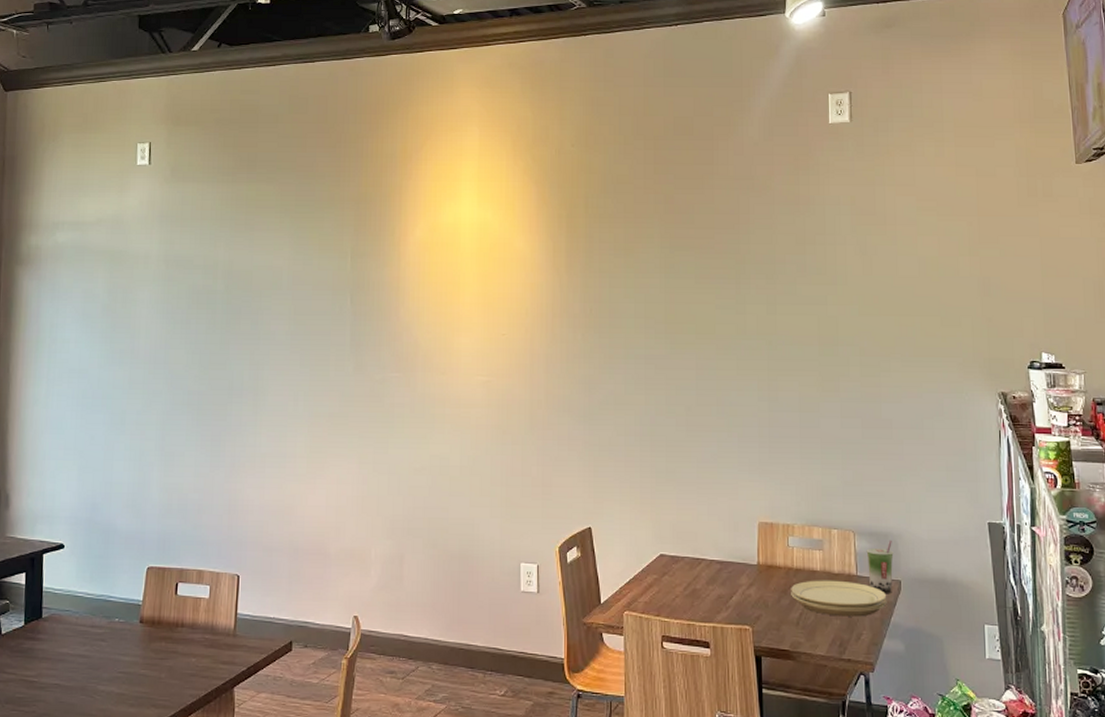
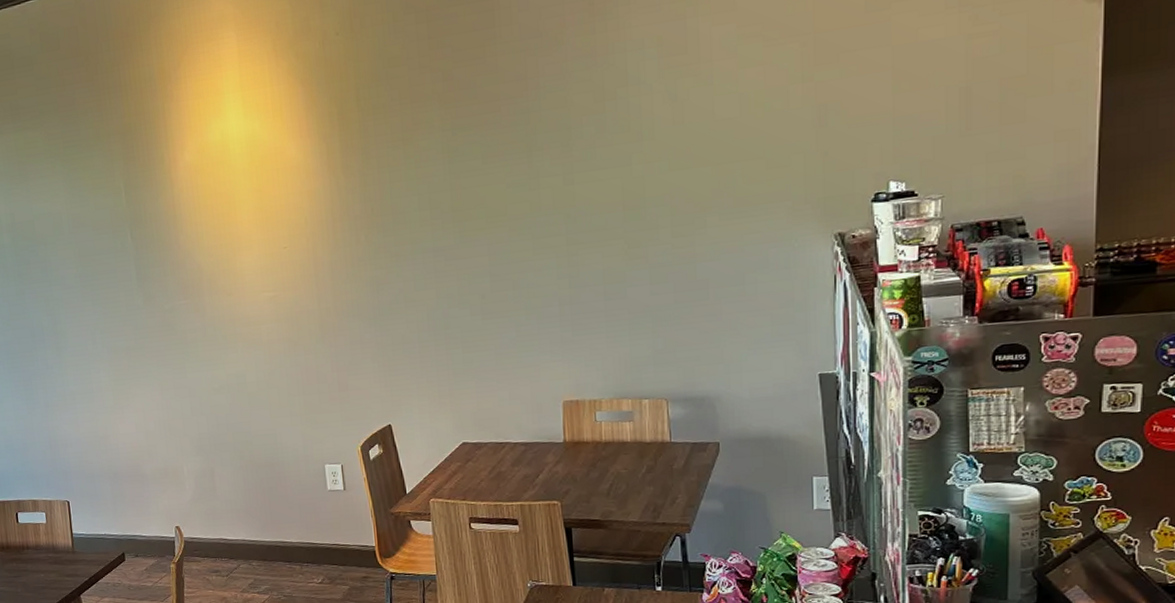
plate: present [791,580,887,617] -> none [600,449,704,484]
beverage cup: present [866,540,894,594] -> none [680,403,711,458]

